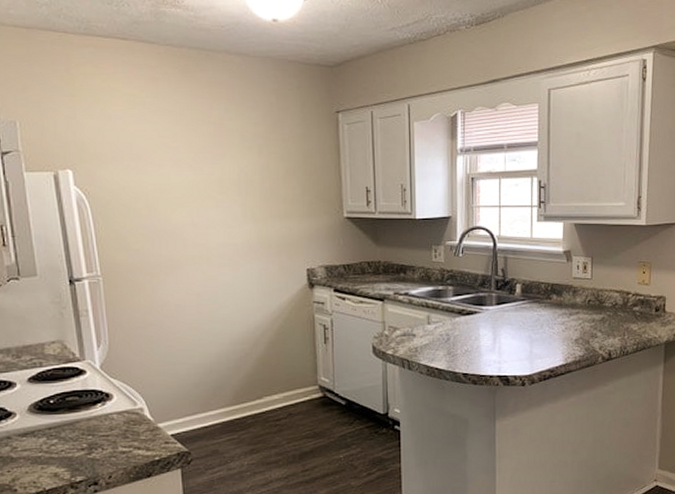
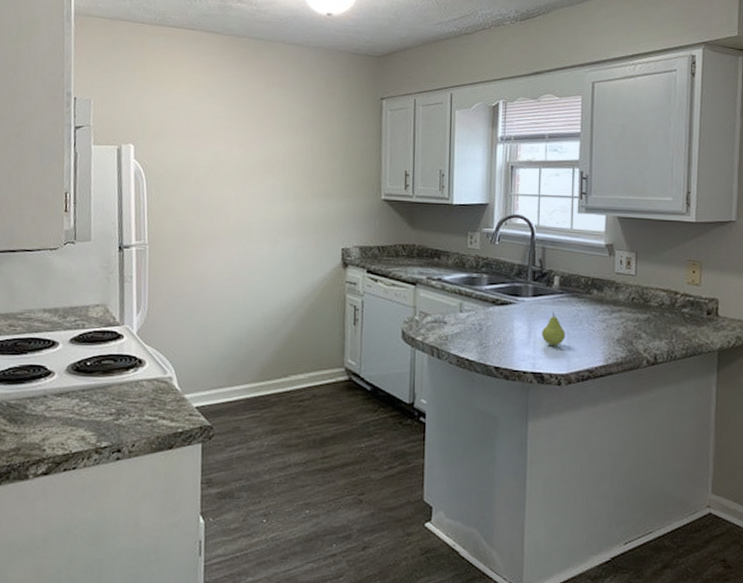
fruit: none [506,318,528,350] -> present [542,312,566,346]

